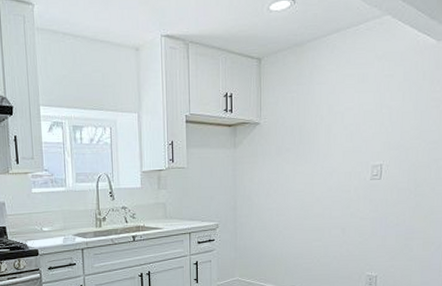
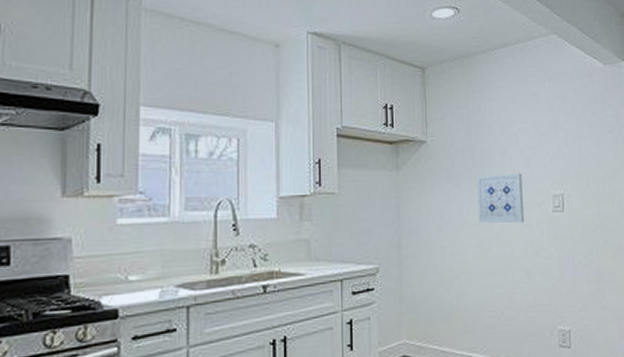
wall art: none [302,147,344,190] -> present [476,173,524,224]

